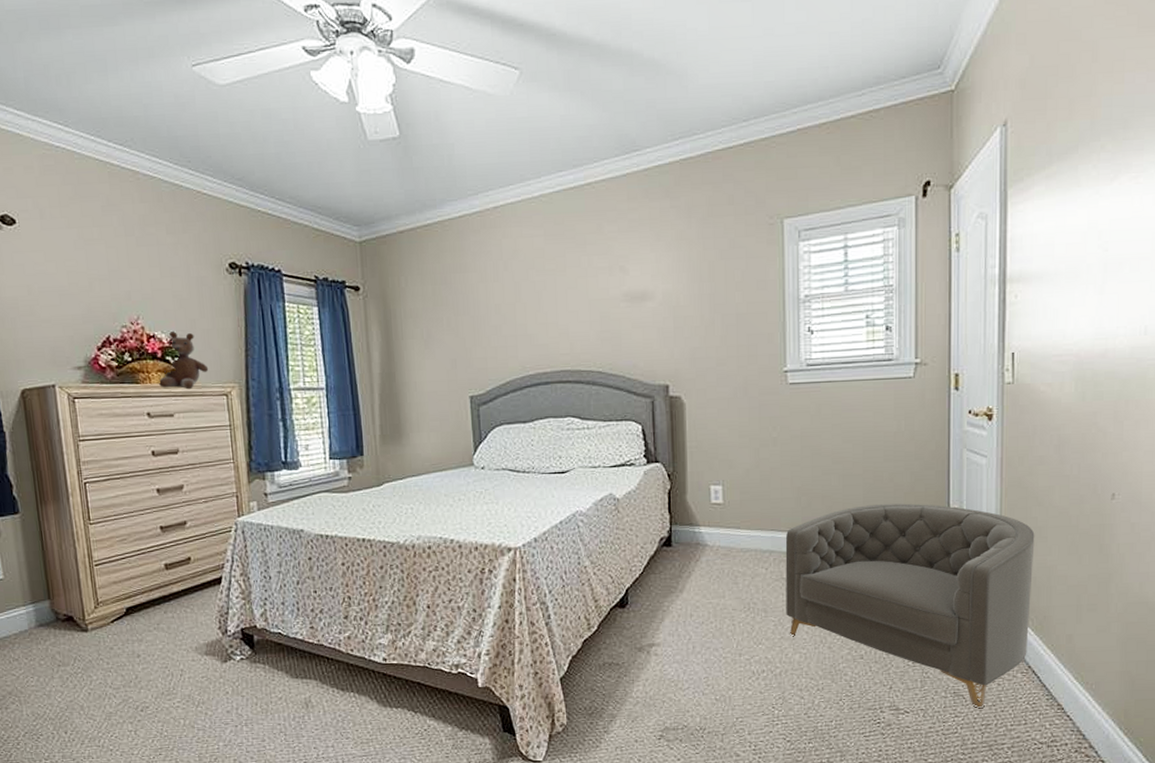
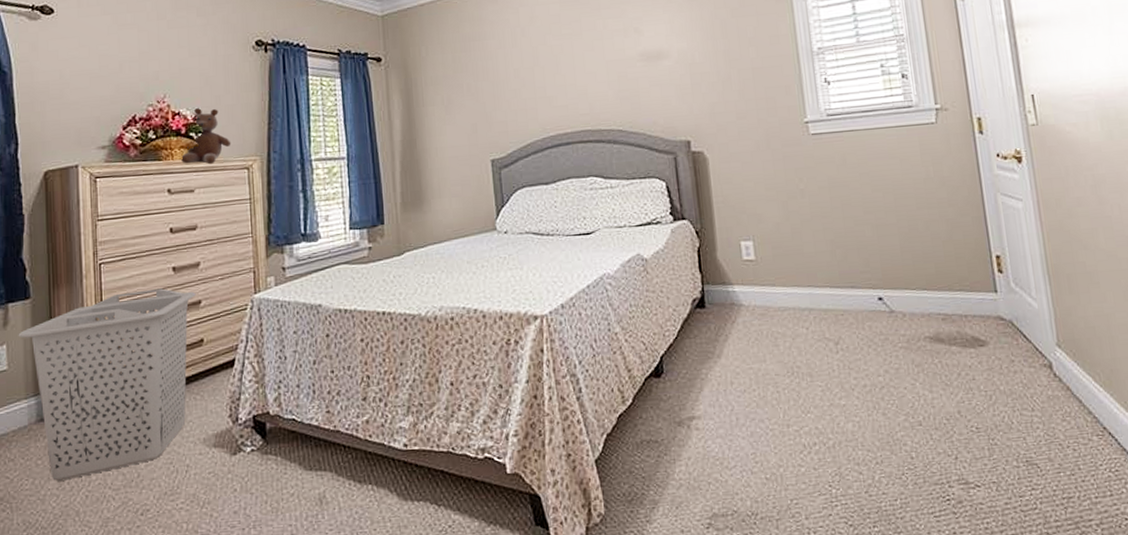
laundry basket: none [10,508,181,679] -> present [18,288,196,481]
armchair: present [785,503,1035,709] -> none [824,252,1100,479]

